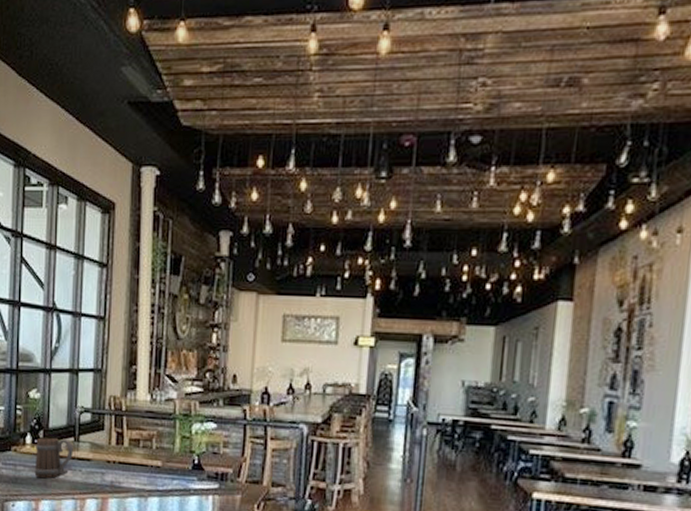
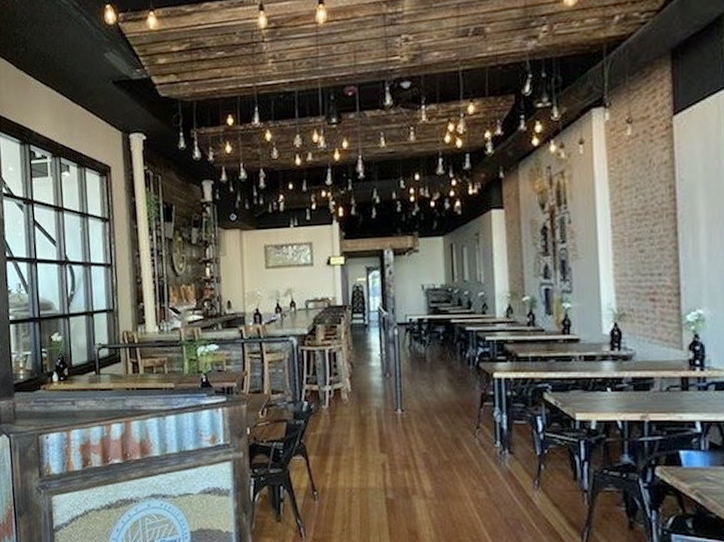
beer mug: present [34,437,73,479] -> none [62,373,96,411]

